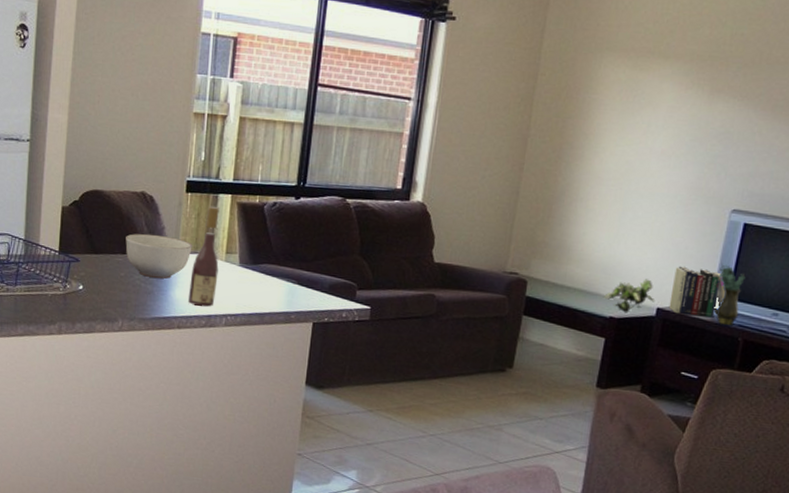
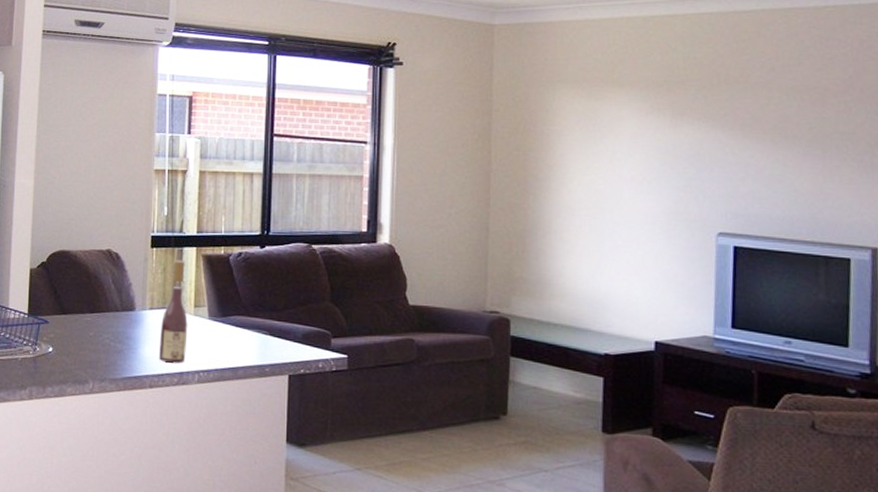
bowl: present [125,233,193,279] -> none [93,291,160,336]
plant: present [603,279,655,313] -> none [594,311,652,349]
books: present [669,266,726,318] -> none [667,295,728,349]
vase: present [716,264,746,325] -> none [716,291,747,356]

